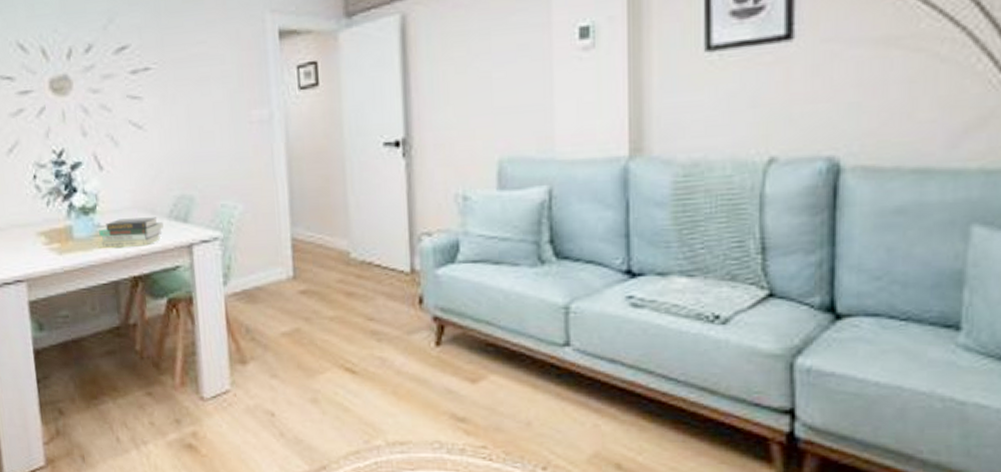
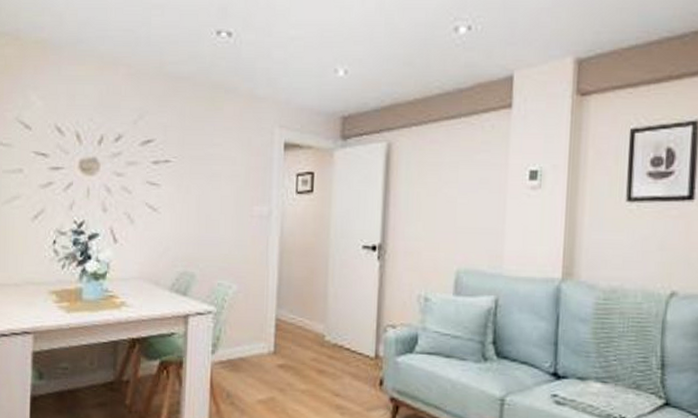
books: present [96,217,164,248] -> none [102,286,165,313]

